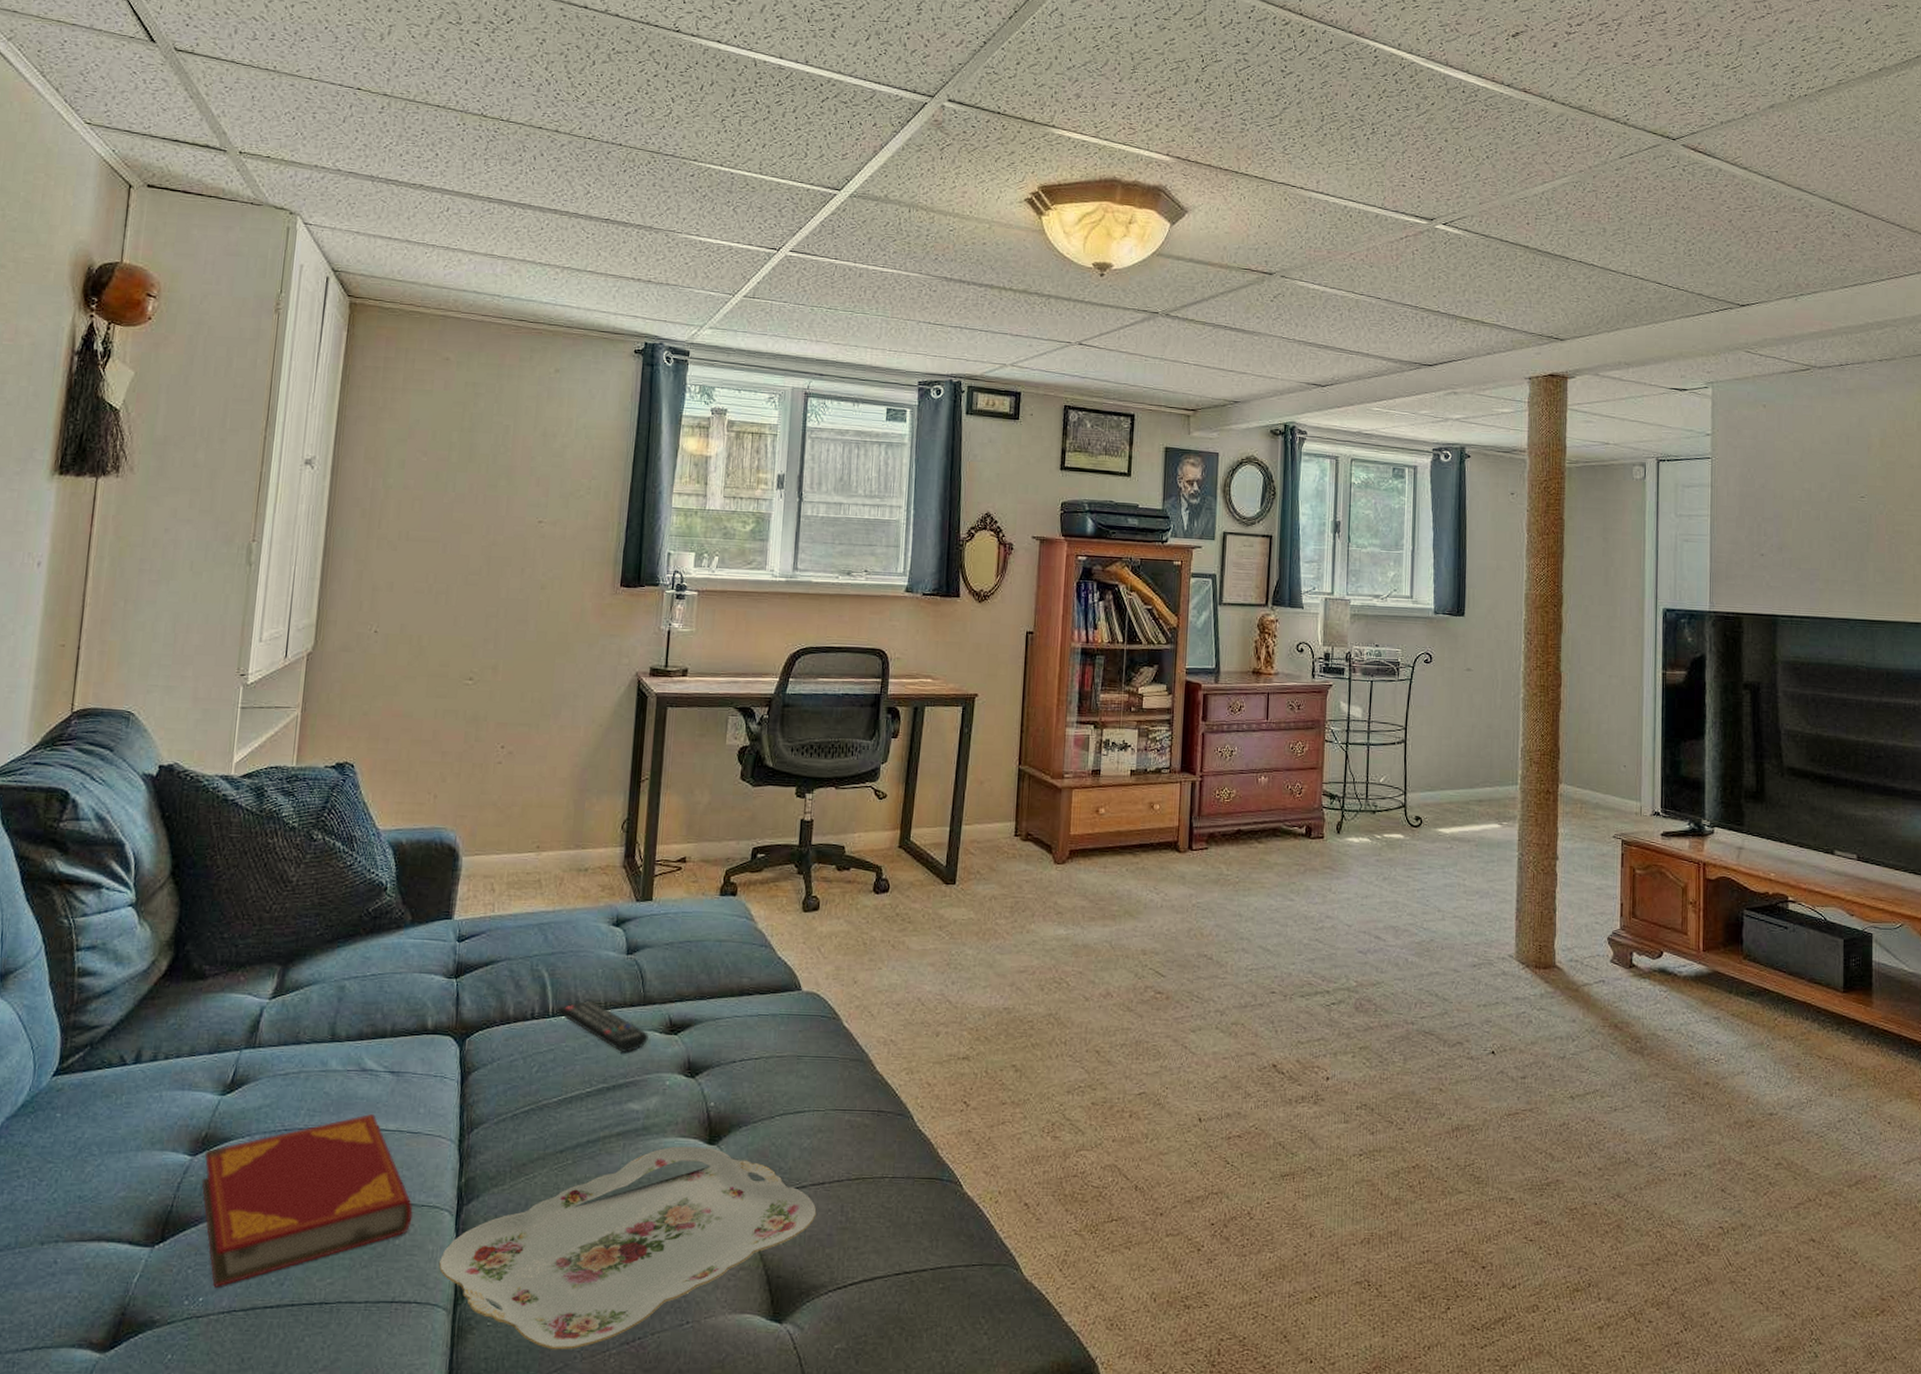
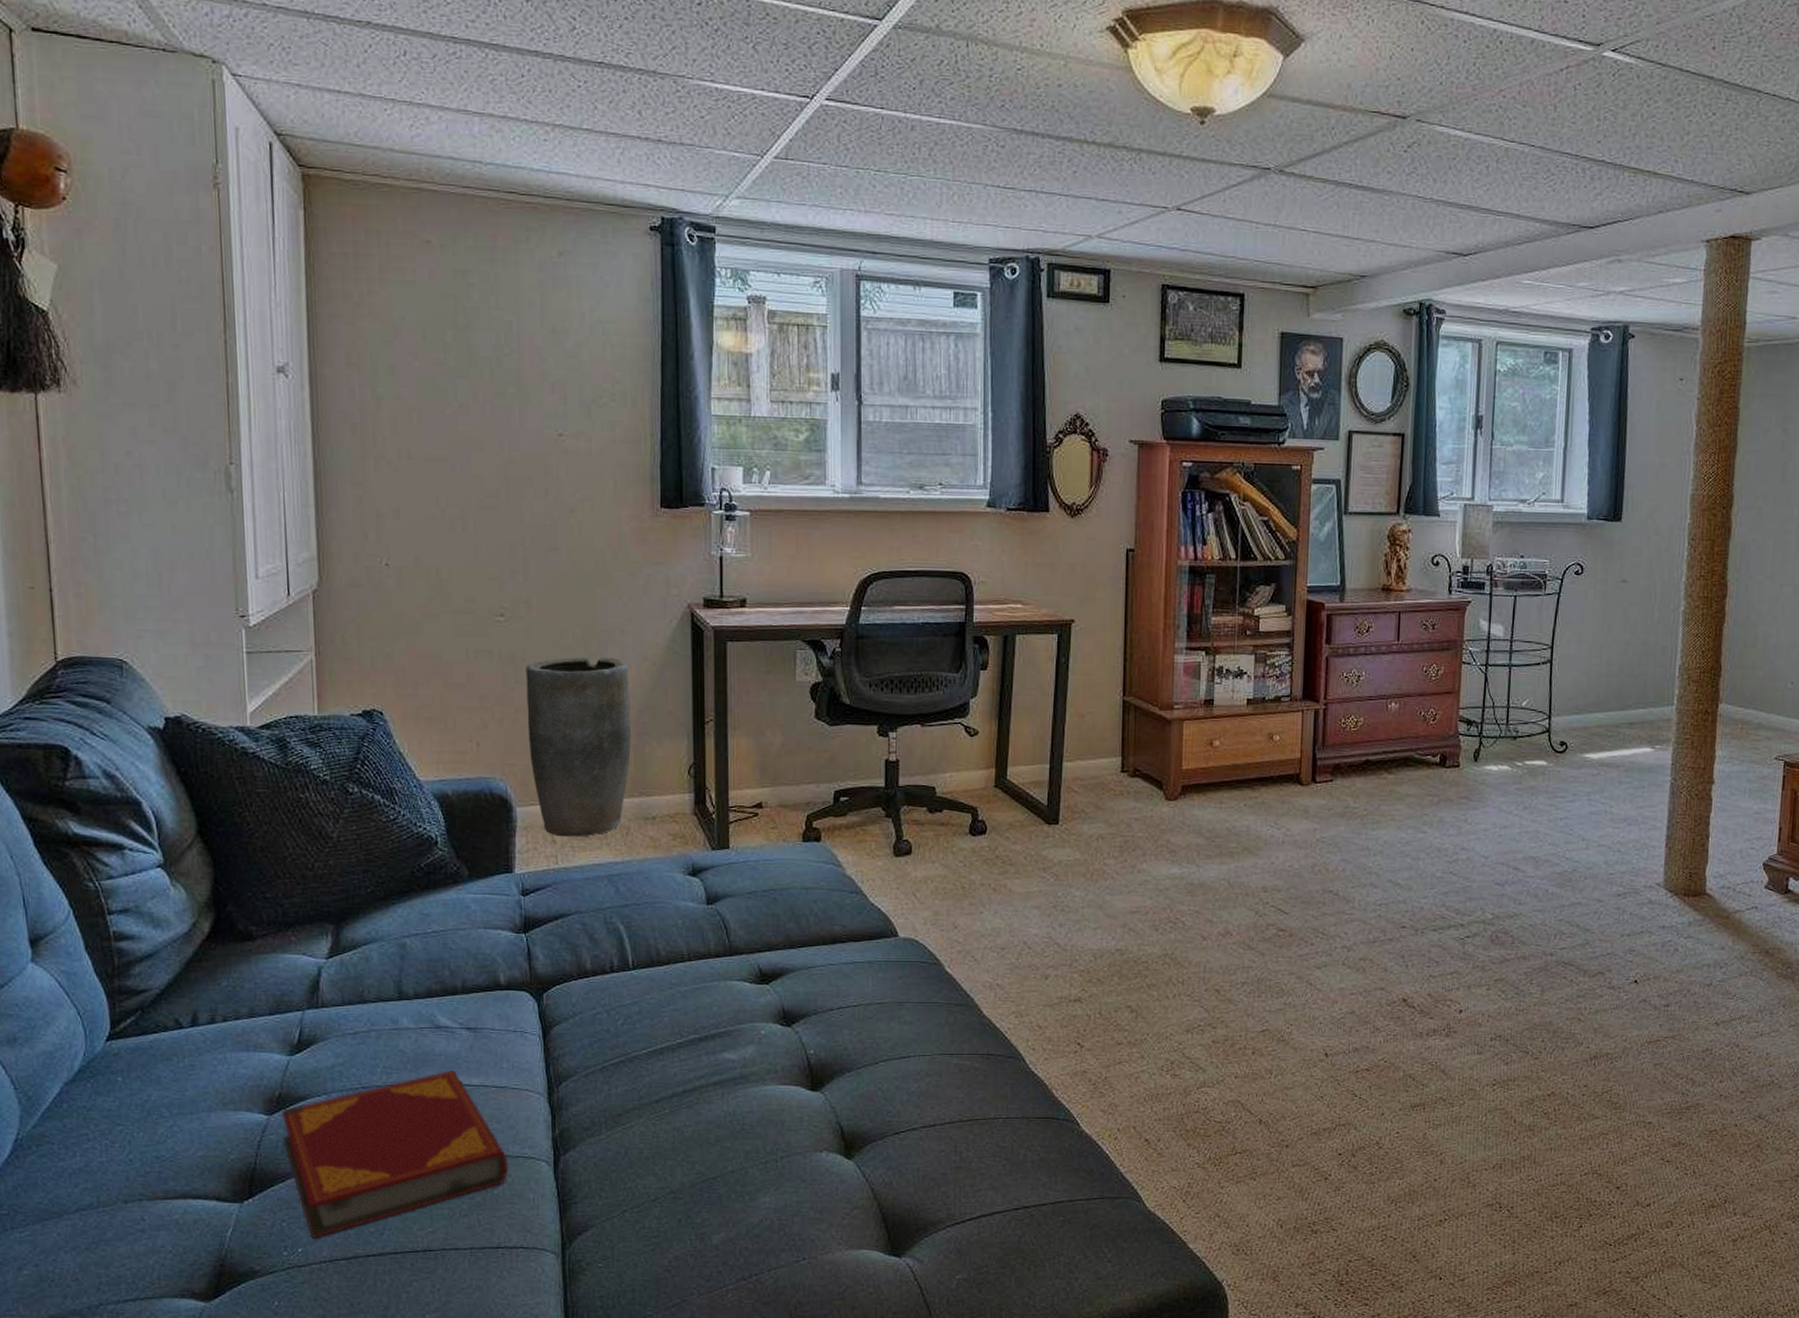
serving tray: present [438,1146,817,1350] -> none [541,1093,929,1288]
vase: none [480,718,577,886] -> present [526,657,631,837]
remote control: present [558,1000,648,1054] -> none [639,952,738,1004]

